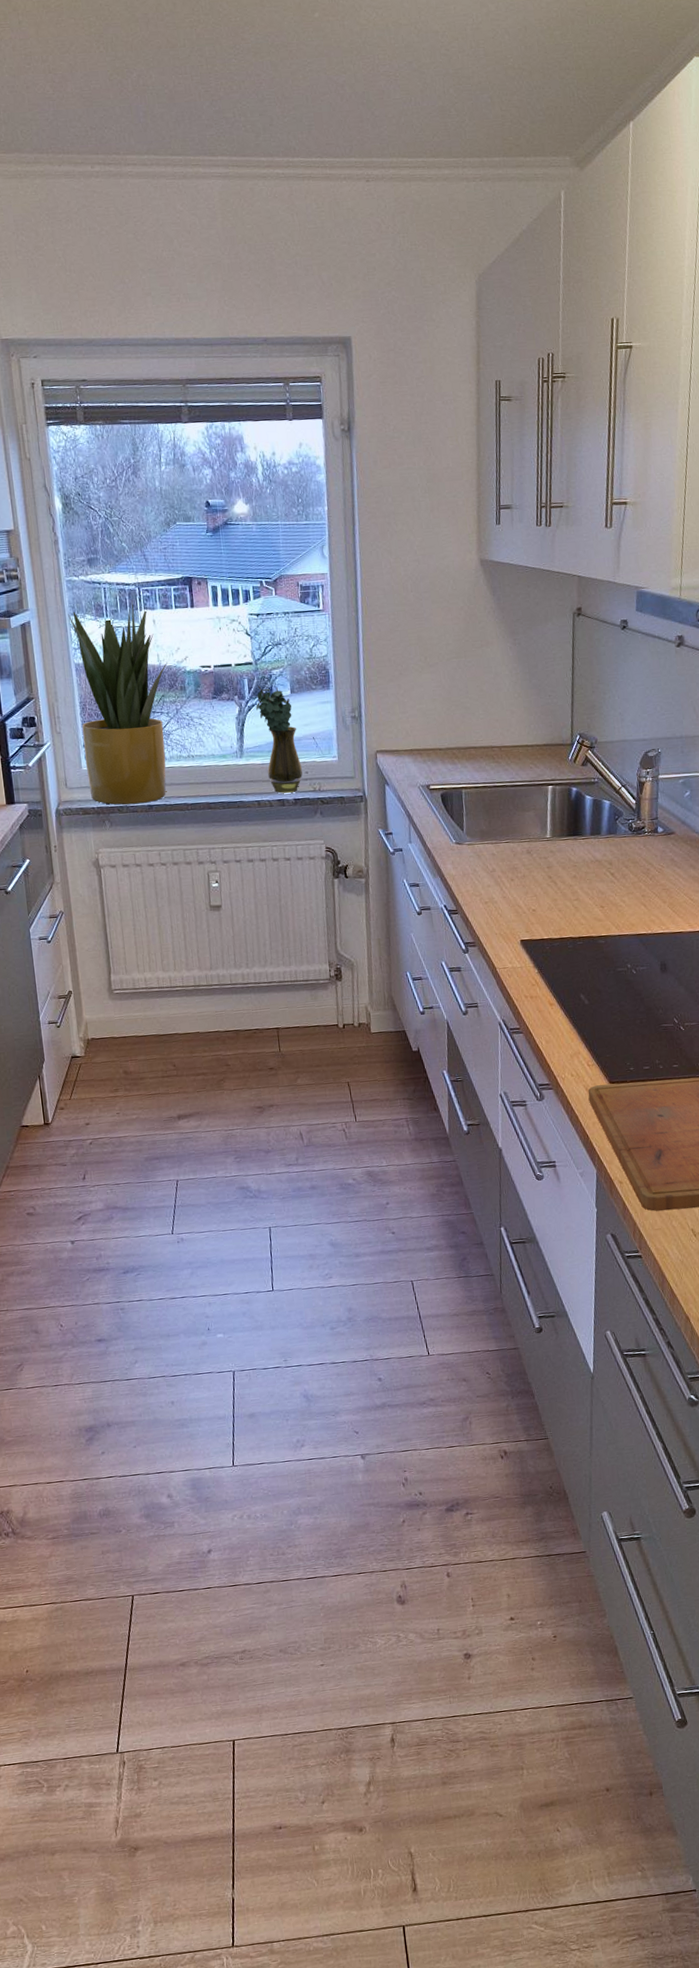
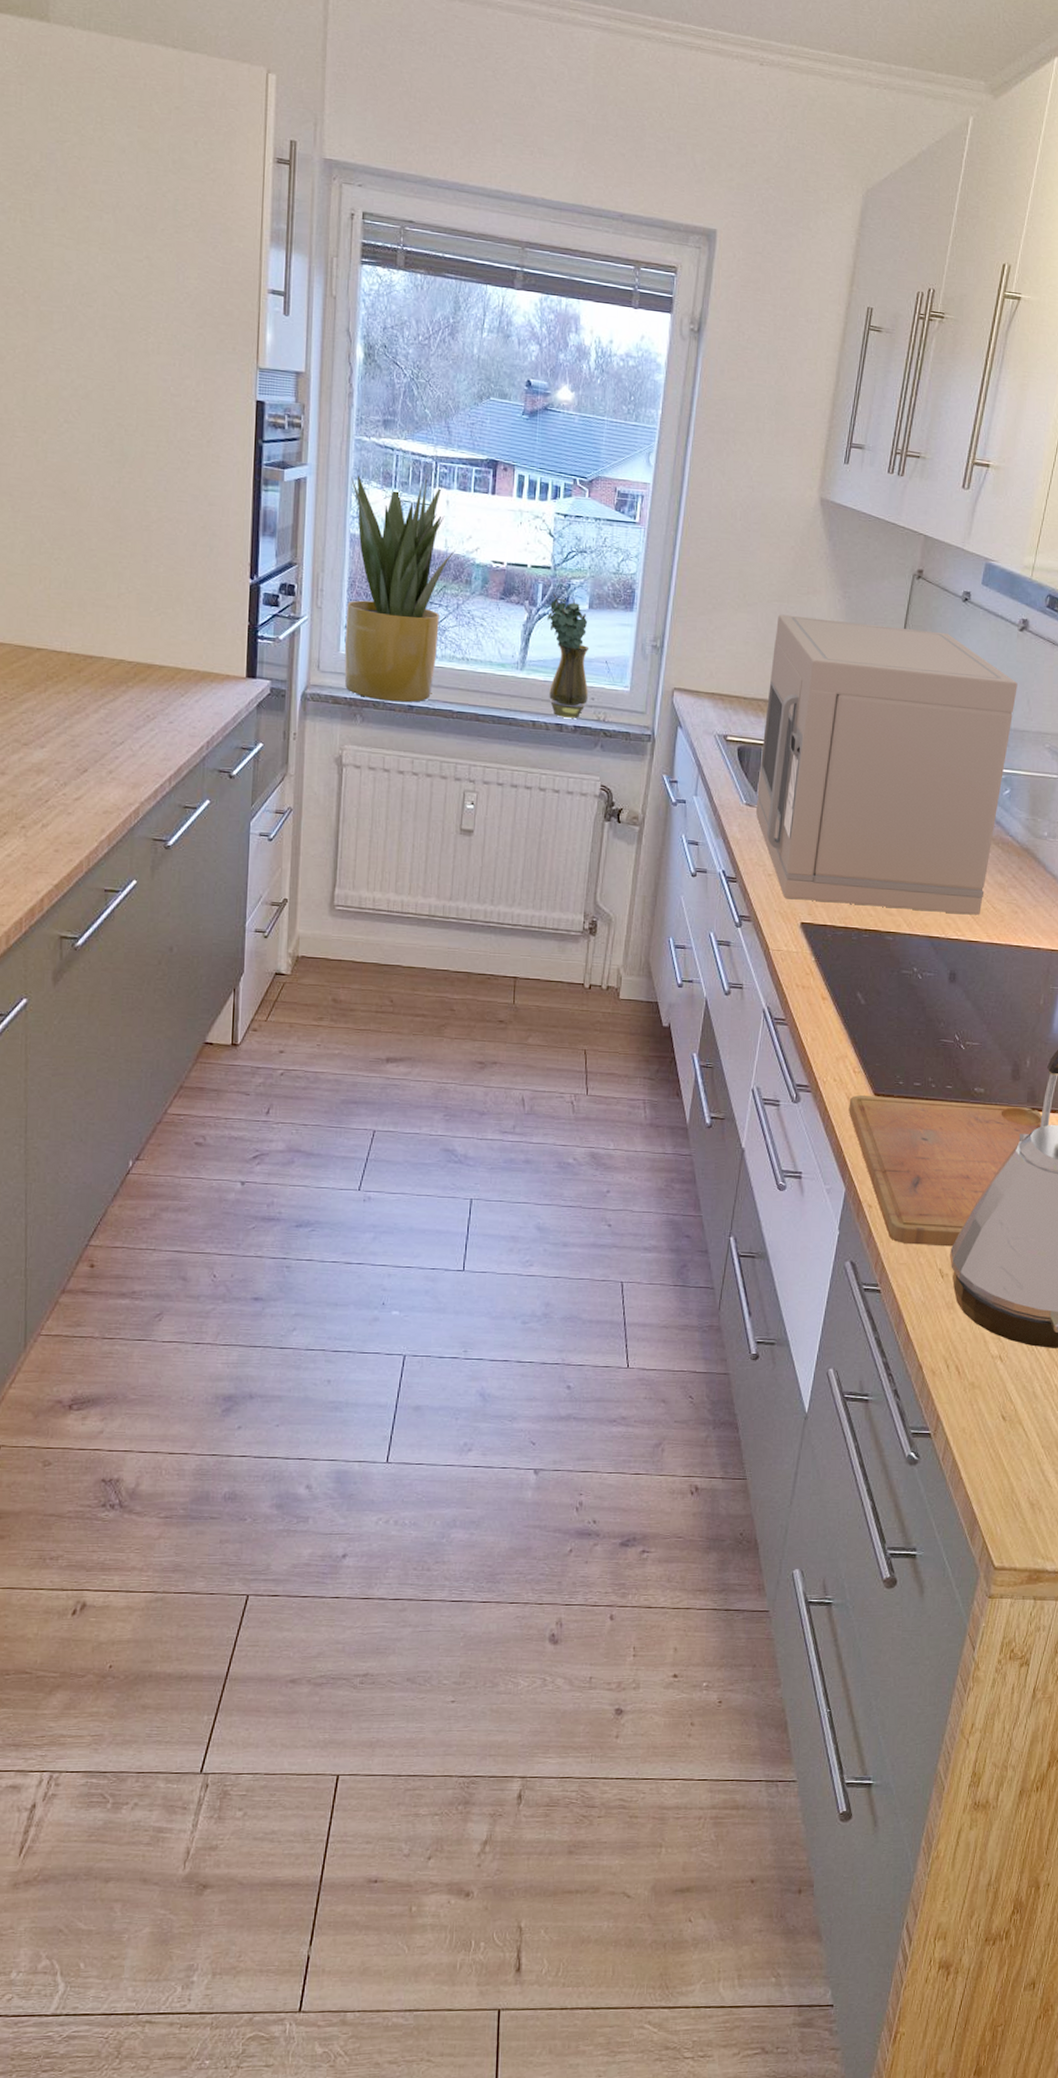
microwave: none [458,660,683,921] -> present [755,614,1018,915]

